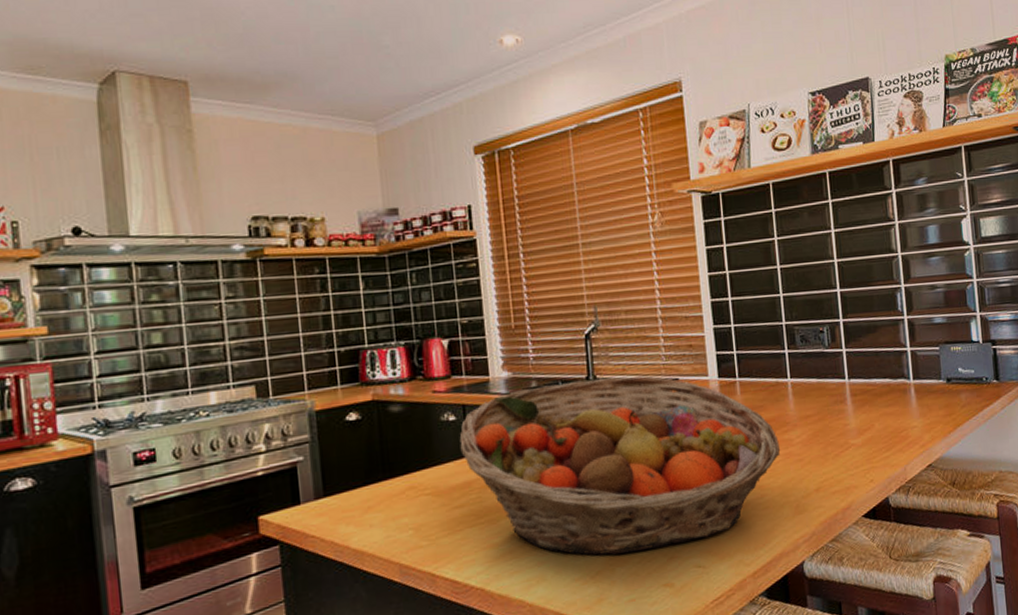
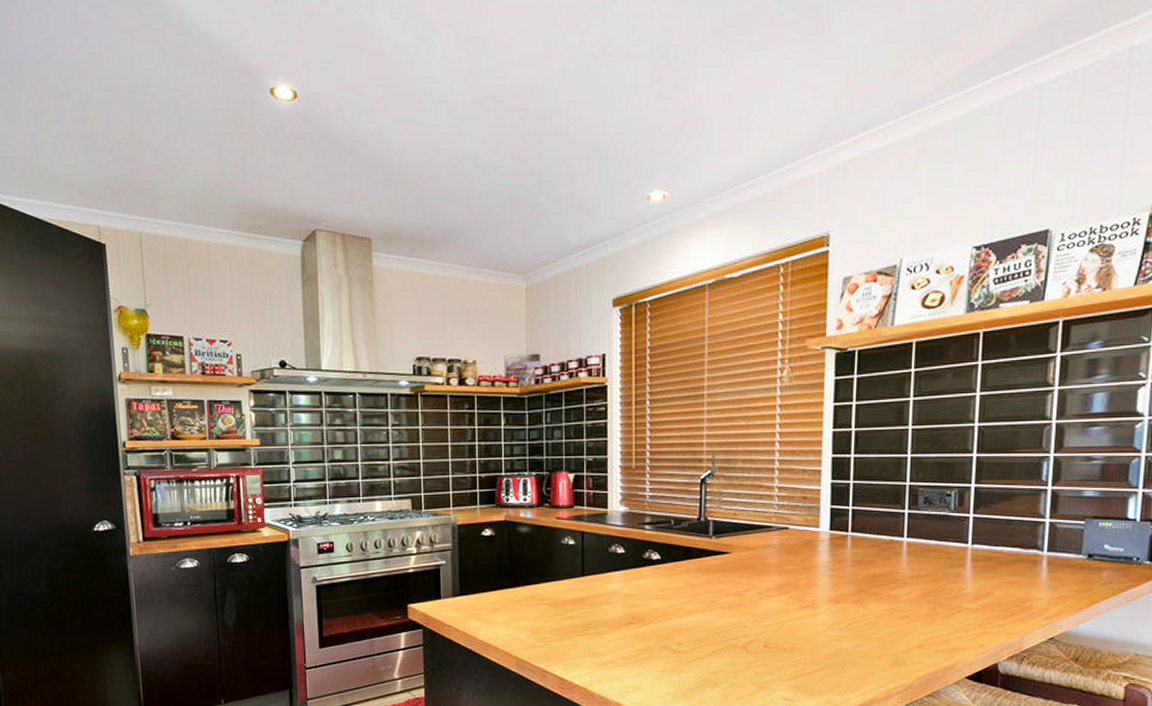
fruit basket: present [459,375,781,556] -> none [576,520,886,678]

